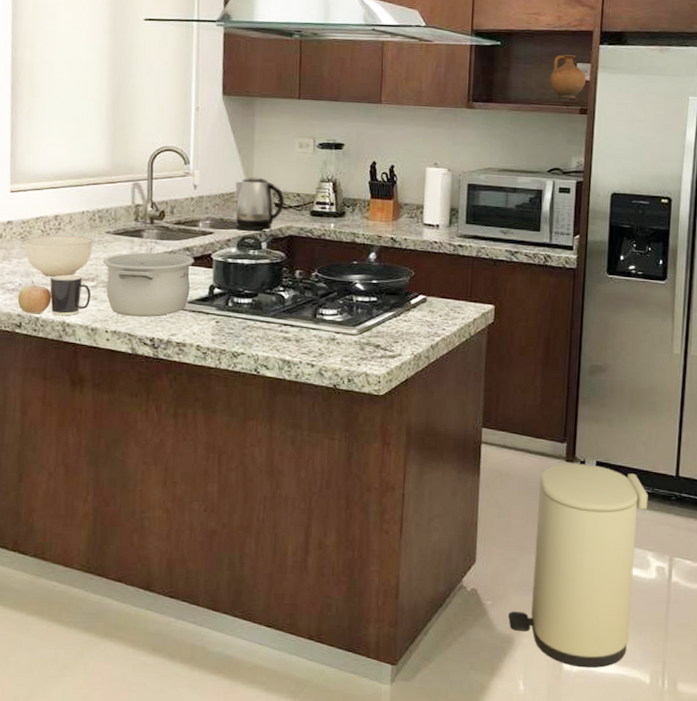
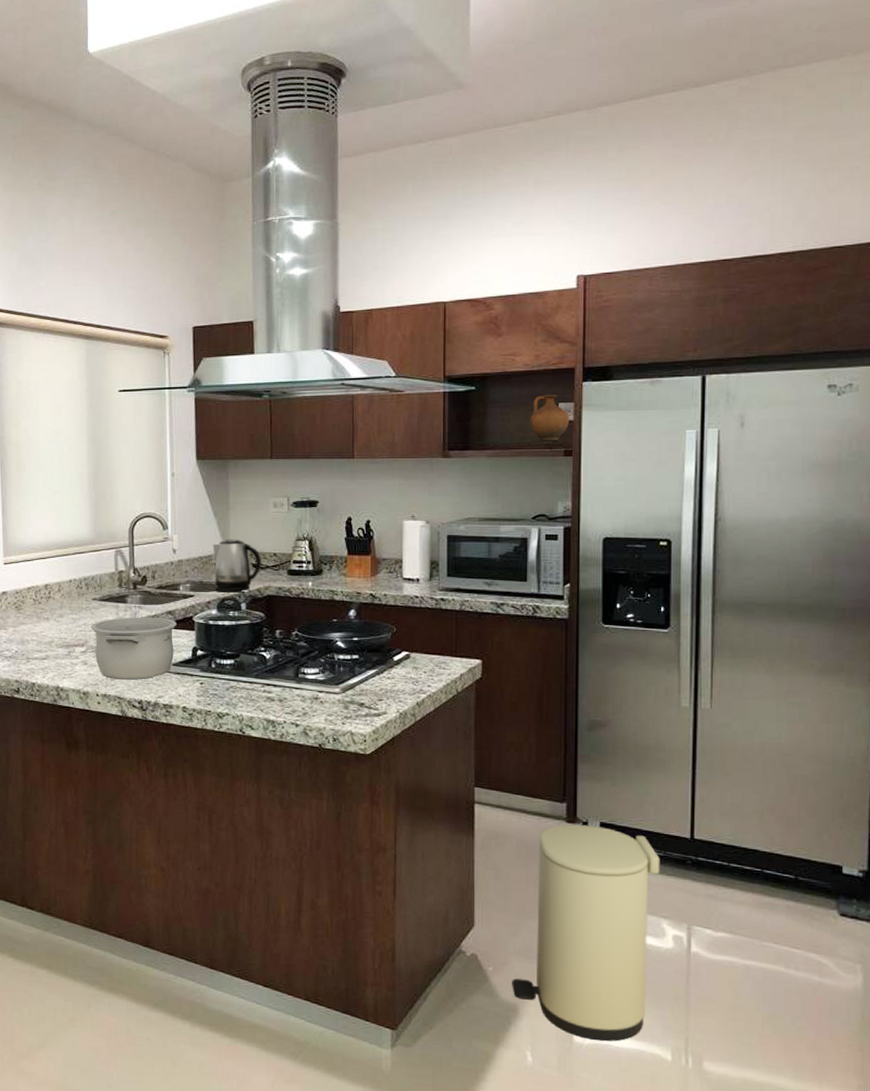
fruit: present [17,280,52,314] -> none [15,647,45,680]
bowl: present [24,235,94,277] -> none [19,603,82,643]
mug: present [49,274,91,316] -> none [42,641,81,681]

